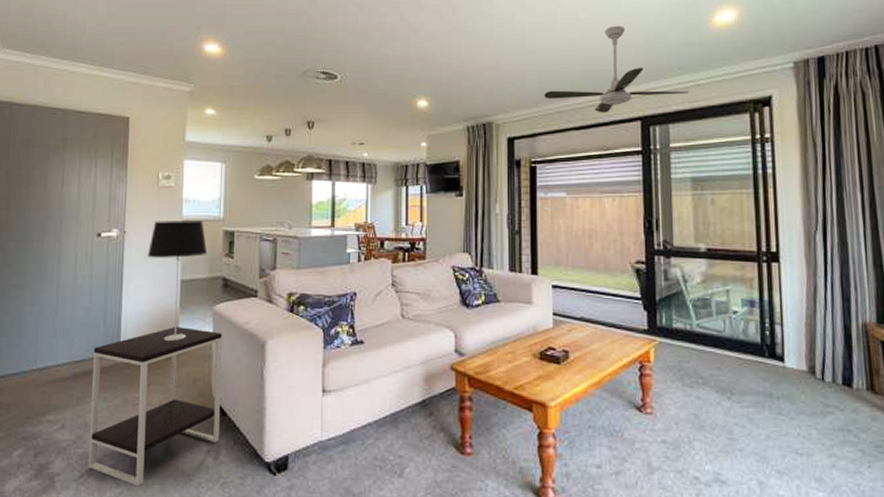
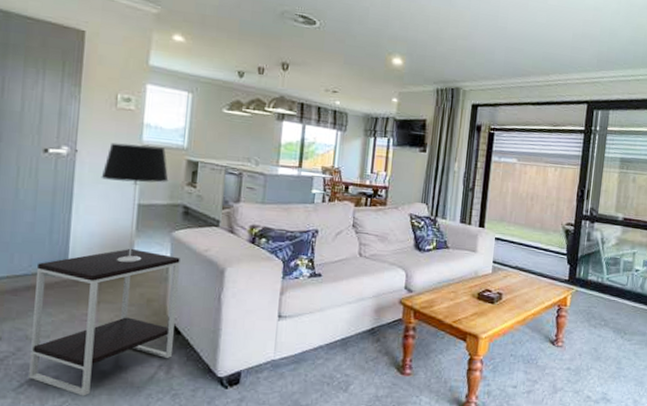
ceiling fan: present [544,25,688,113] -> none [509,15,629,94]

